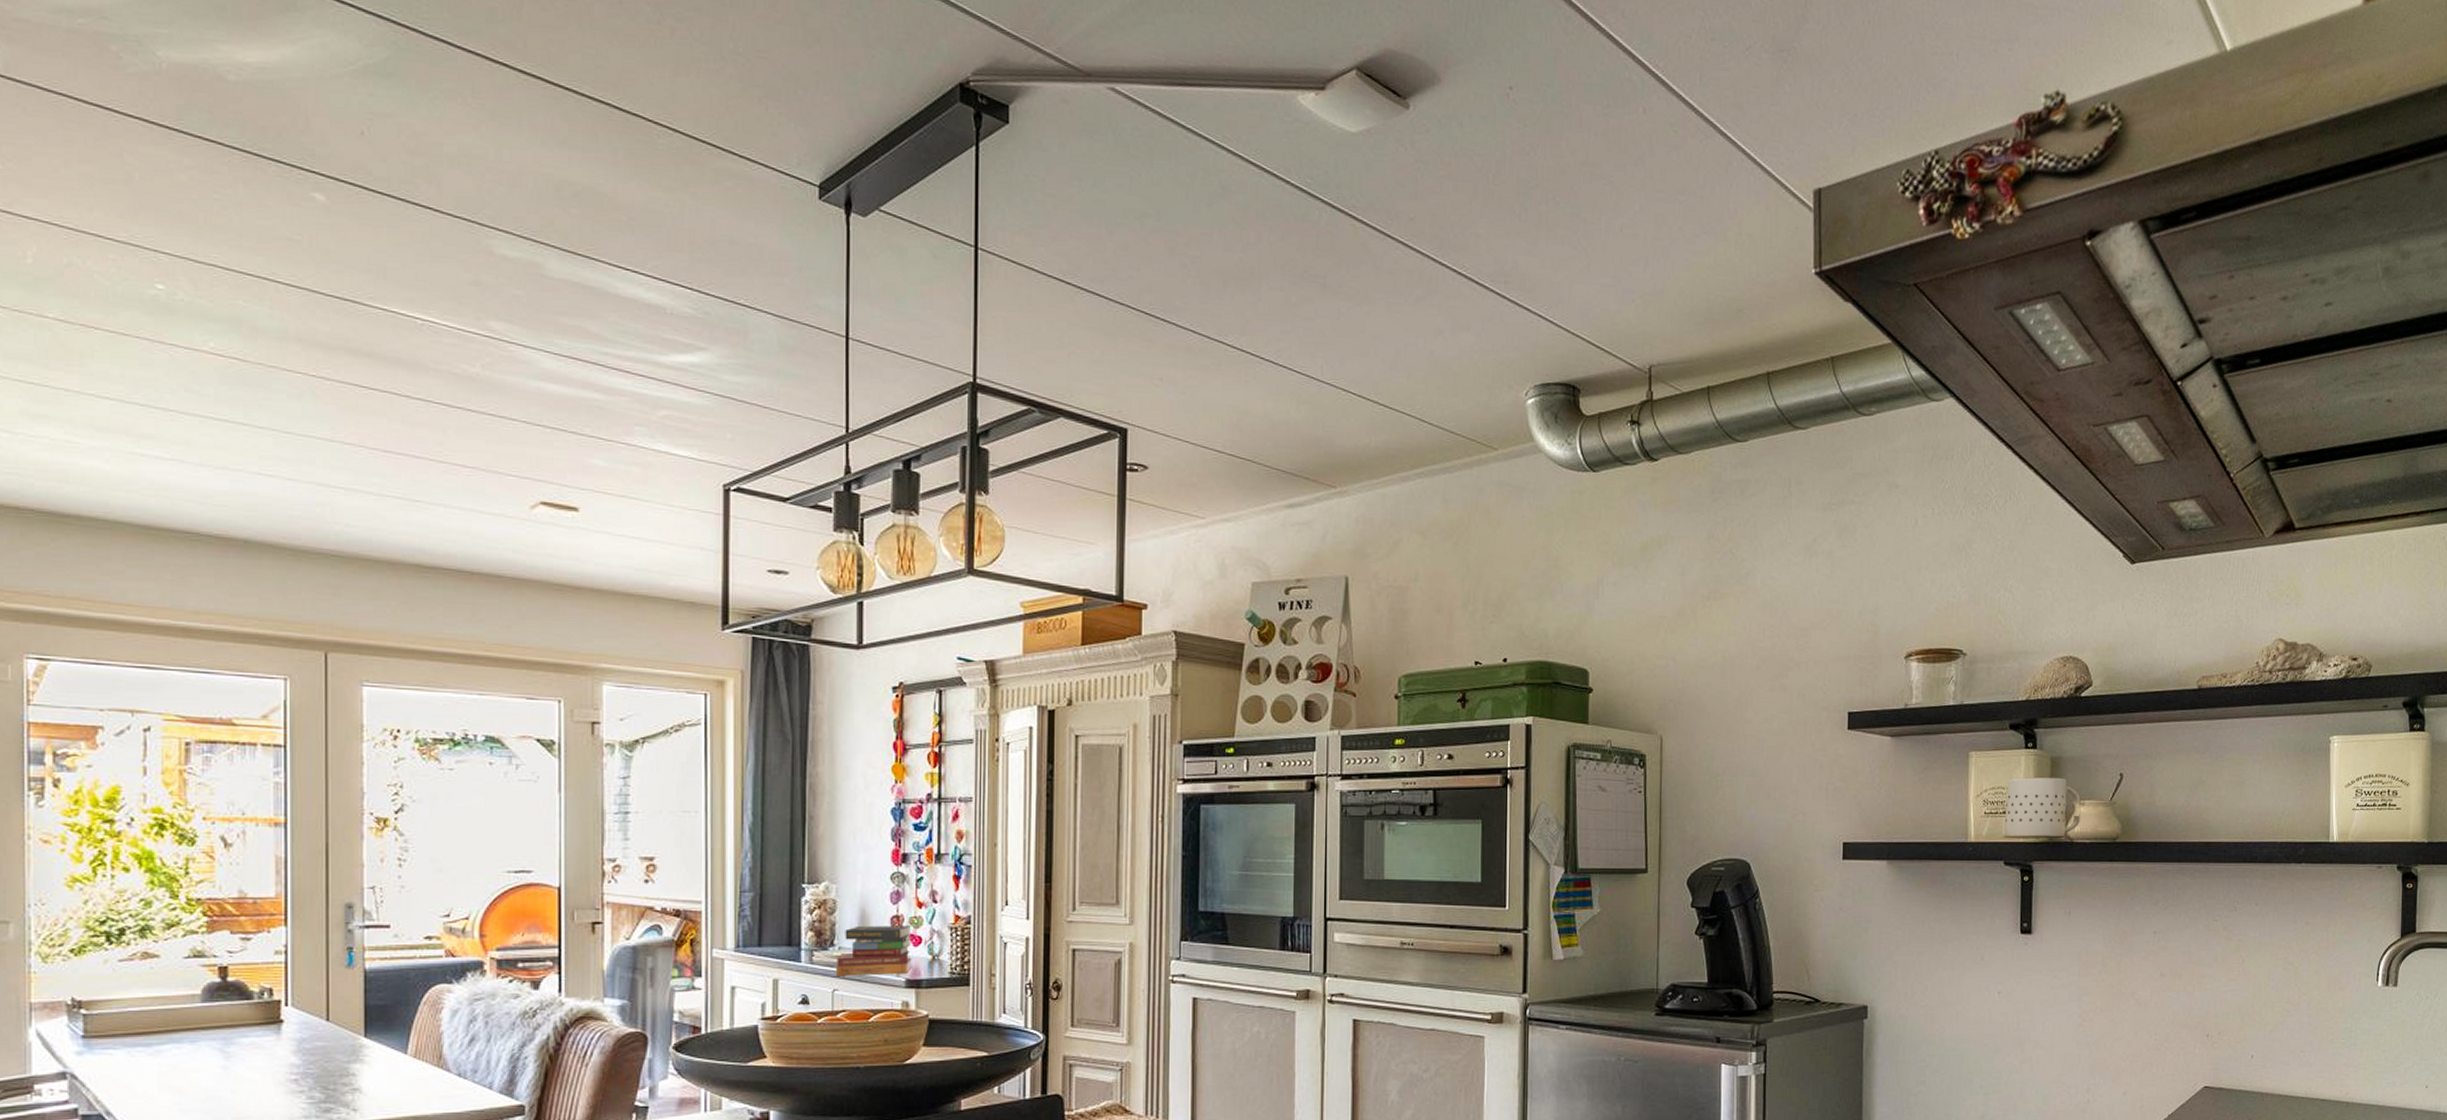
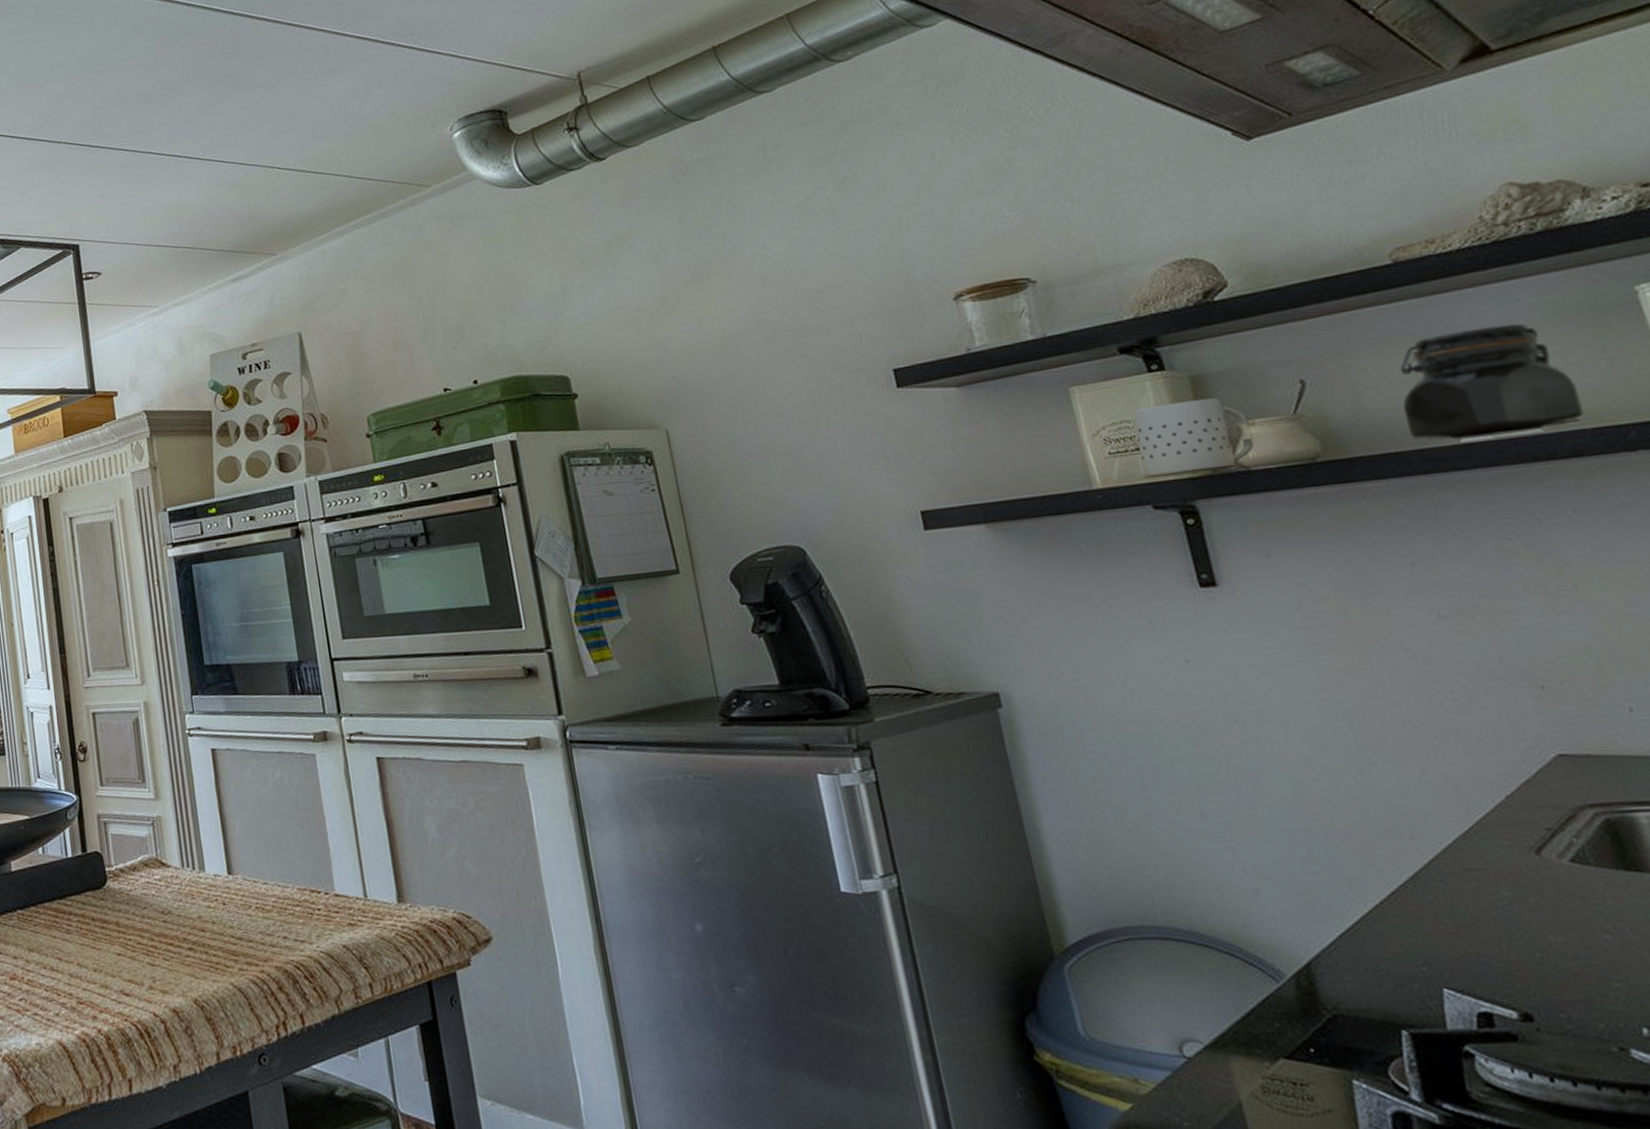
jar: none [2176,751,2280,839] -> present [1399,323,1584,441]

